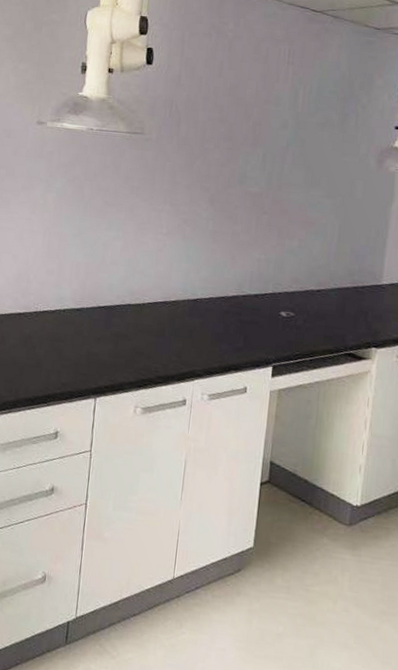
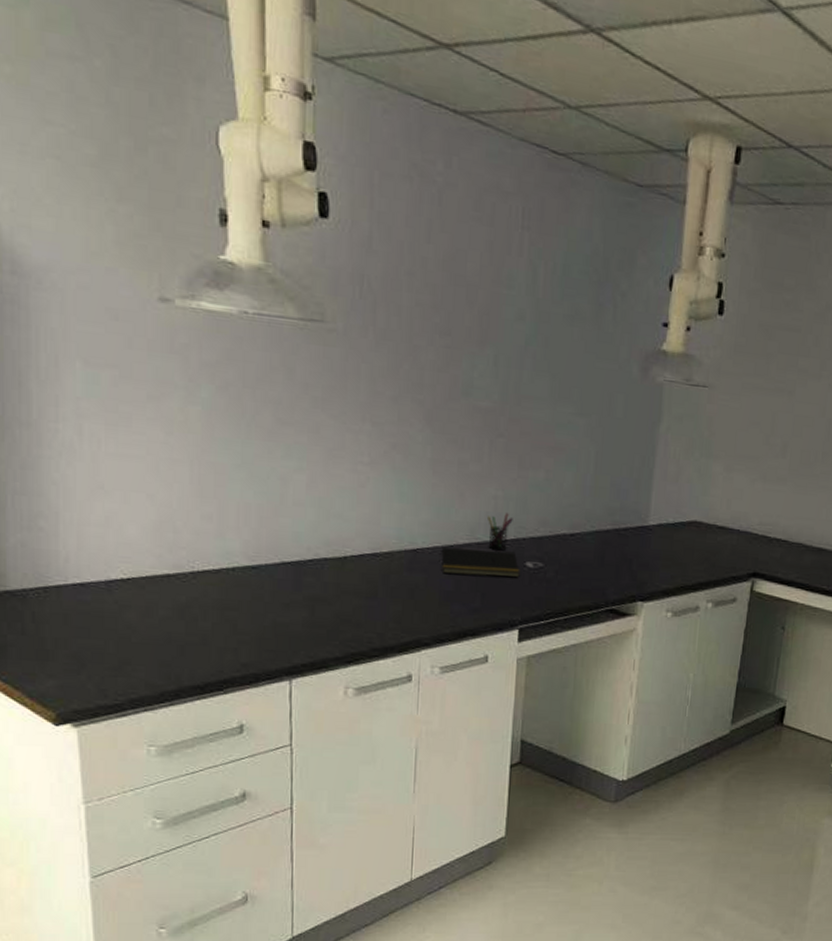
notepad: none [213,298,276,325] -> present [439,547,520,578]
pen holder: none [251,272,272,302] -> present [488,513,513,551]

